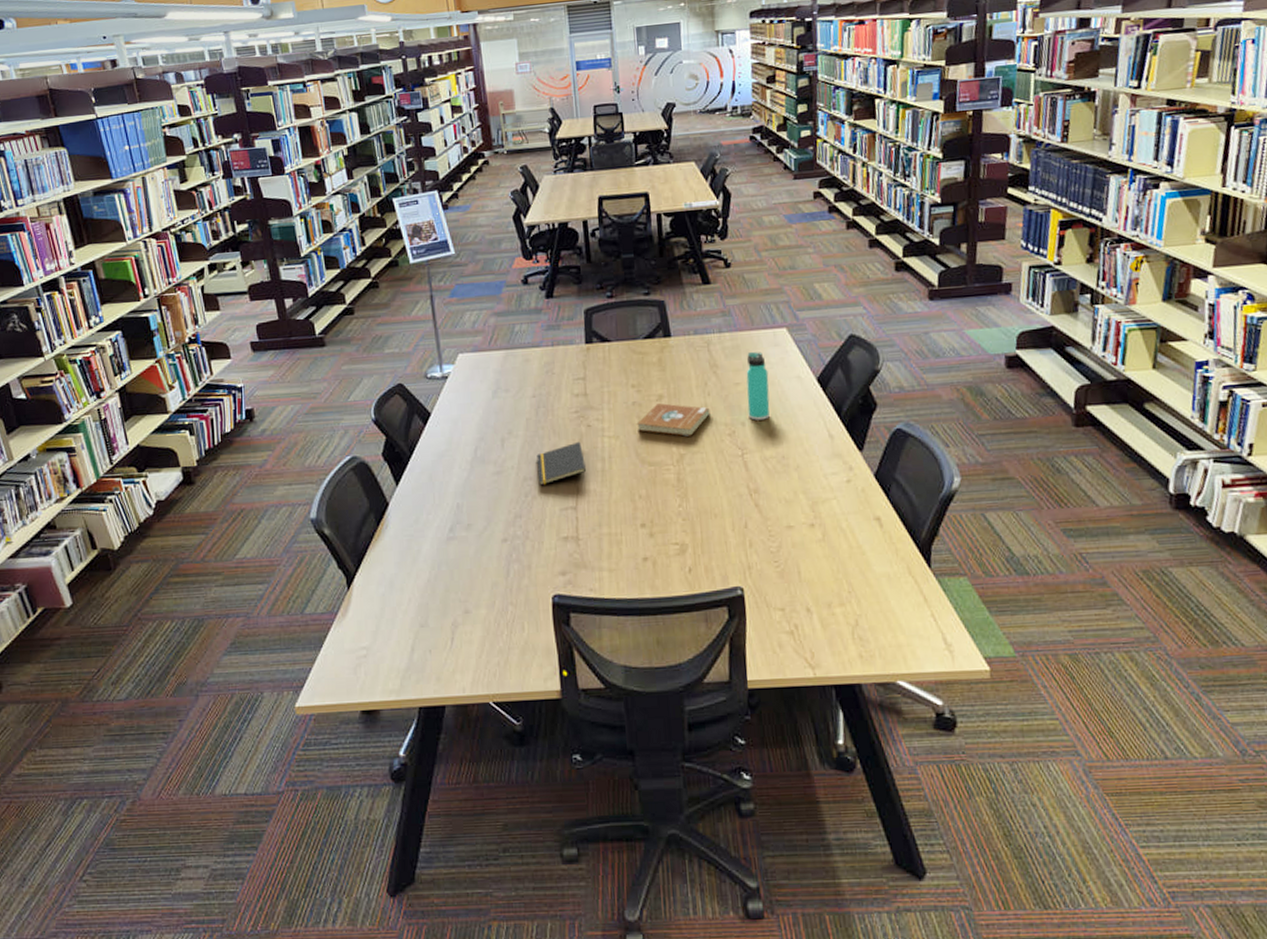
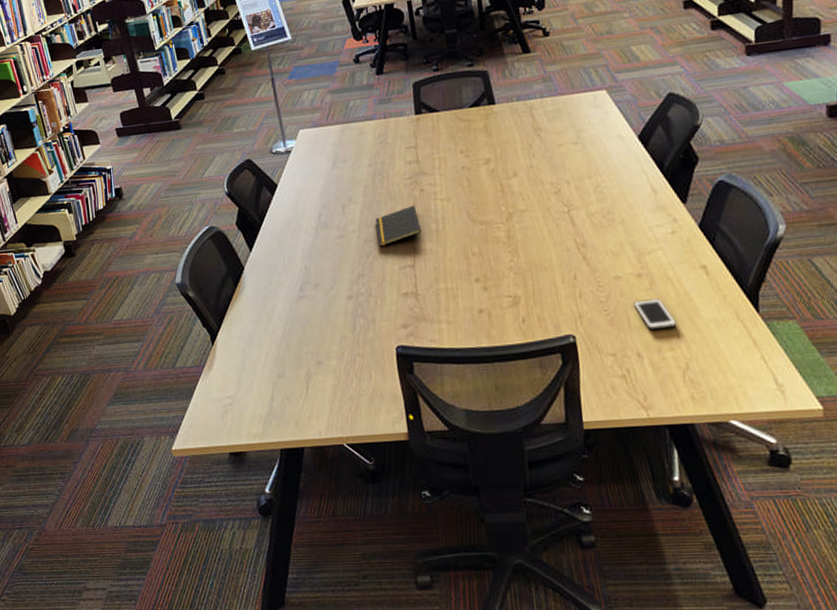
book: present [637,402,710,437] -> none [467,166,536,197]
thermos bottle: present [746,352,770,421] -> none [568,114,593,179]
cell phone: none [805,550,848,584] -> present [634,298,677,331]

